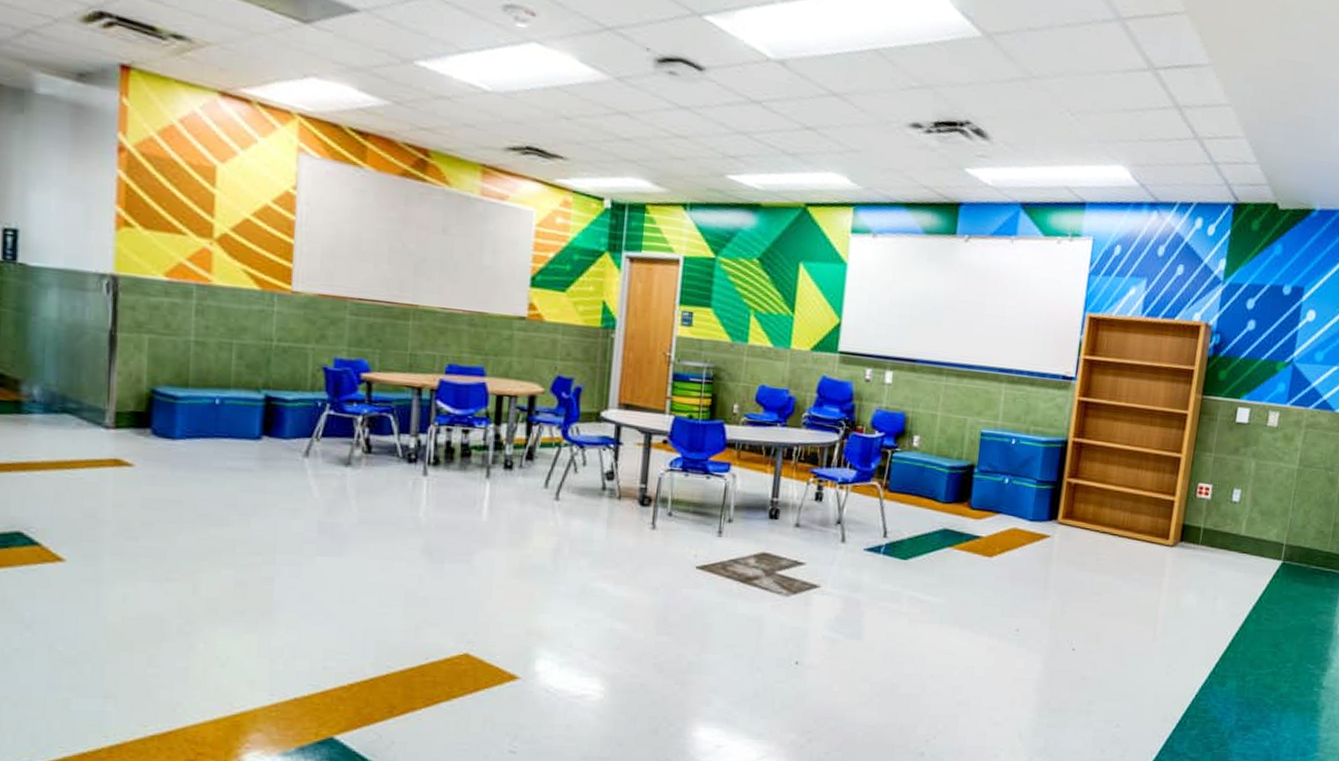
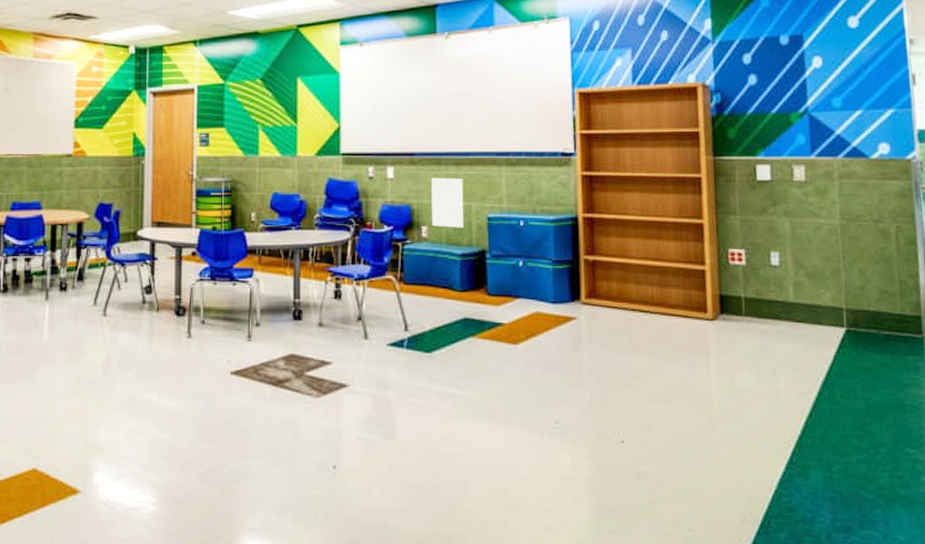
wall art: none [925,387,963,441] -> present [431,177,464,228]

